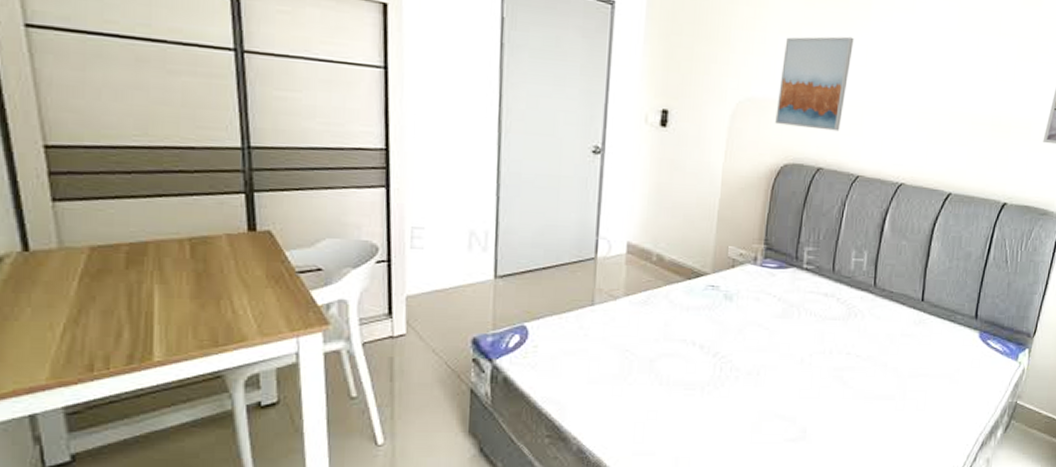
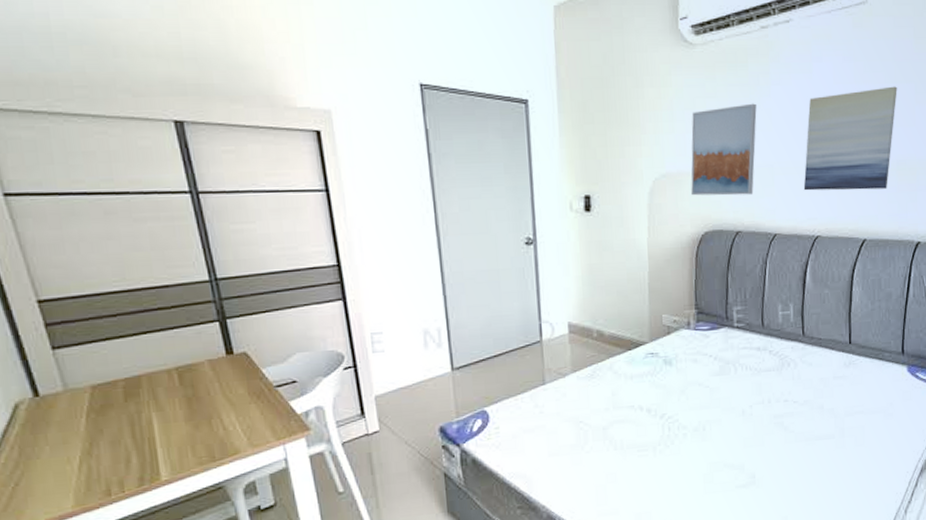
wall art: none [892,38,1001,143] -> present [803,86,897,191]

